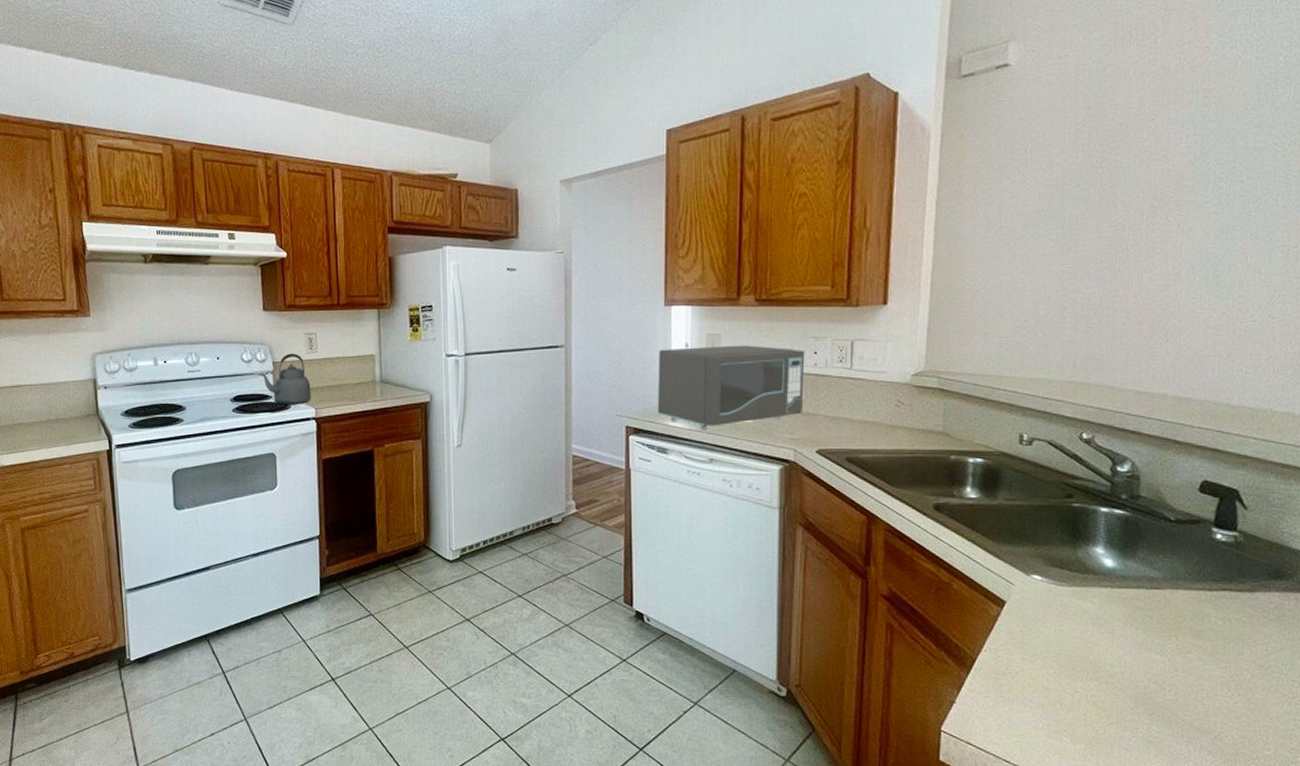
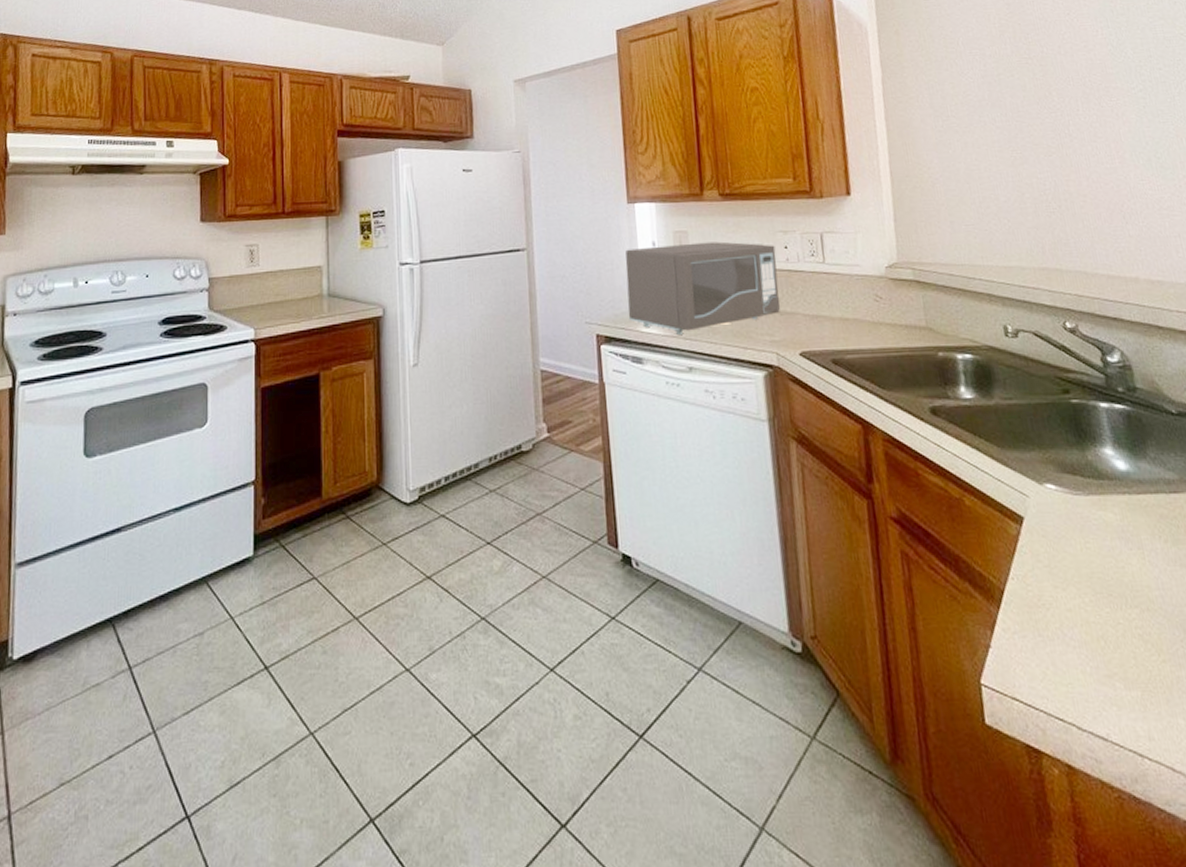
kettle: present [258,353,311,404] -> none [191,267,251,326]

